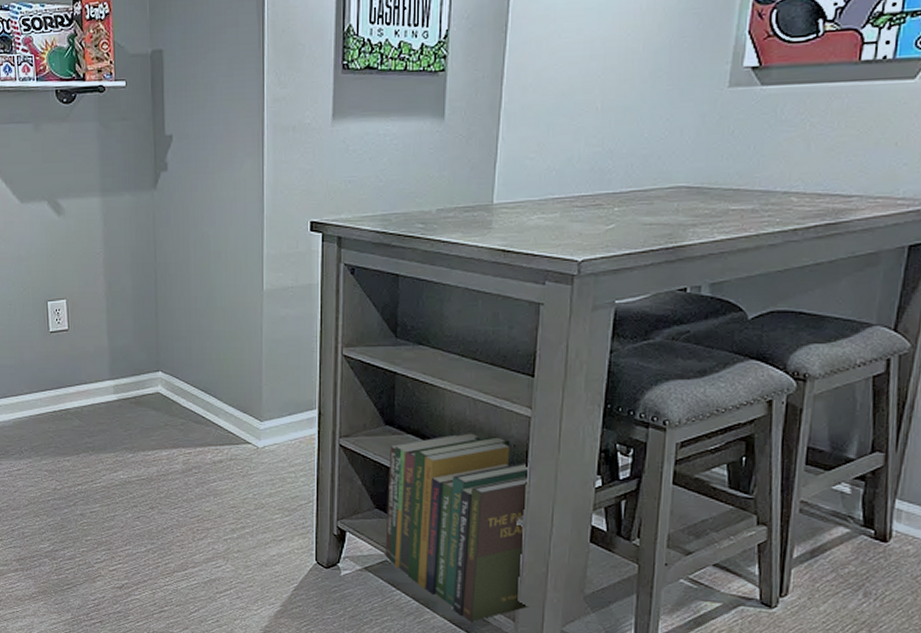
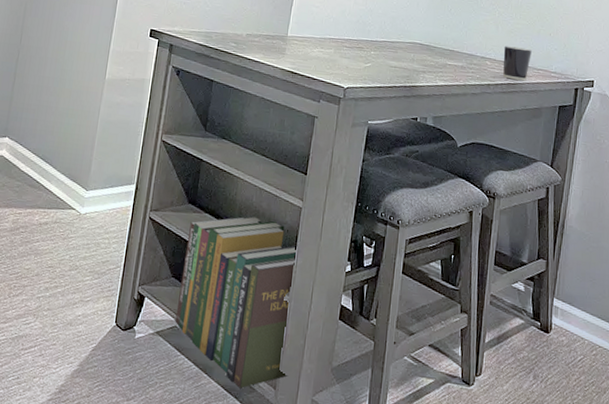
mug: none [817,170,865,218] -> present [503,46,532,81]

